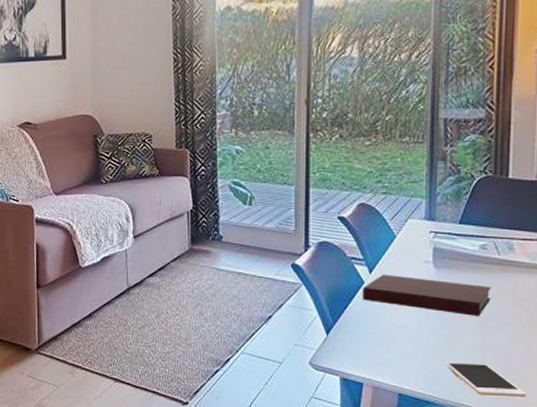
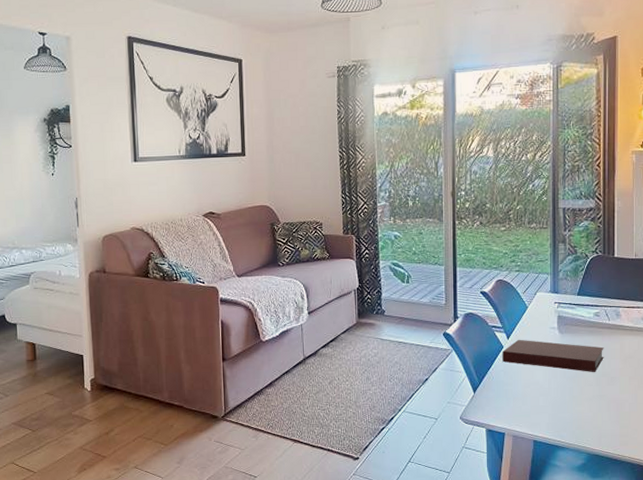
cell phone: present [446,362,527,397] -> none [571,412,634,439]

